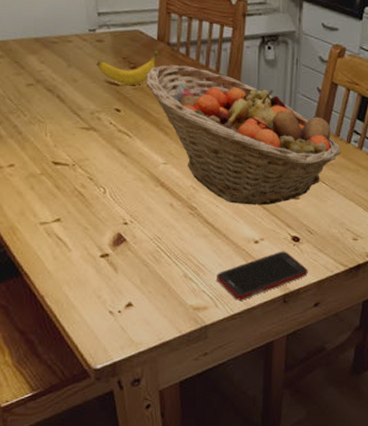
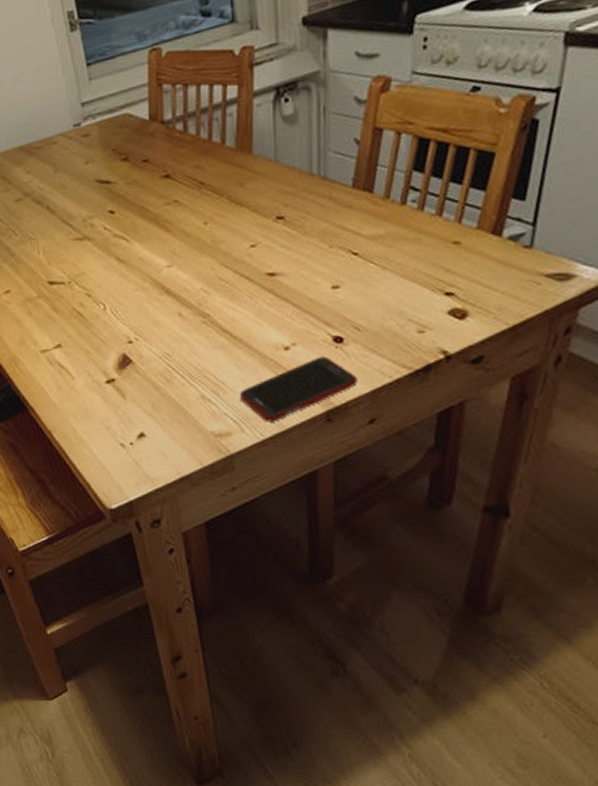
banana: present [96,49,160,85] -> none [84,132,153,181]
fruit basket: present [146,65,341,206] -> none [140,143,394,304]

